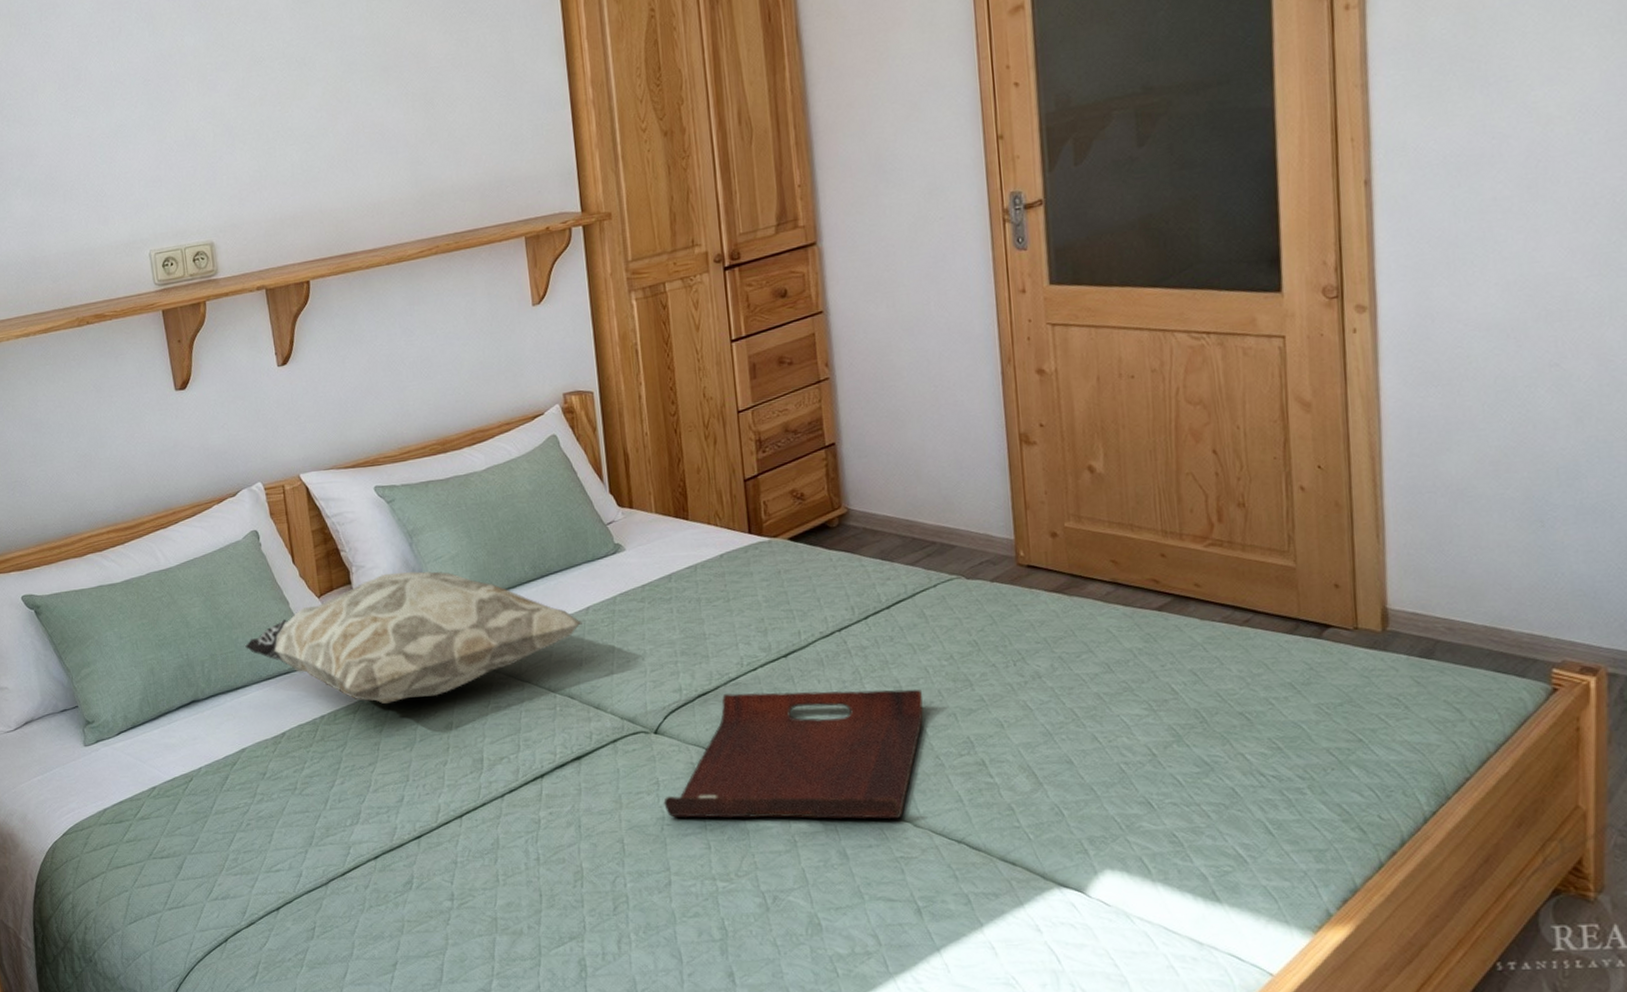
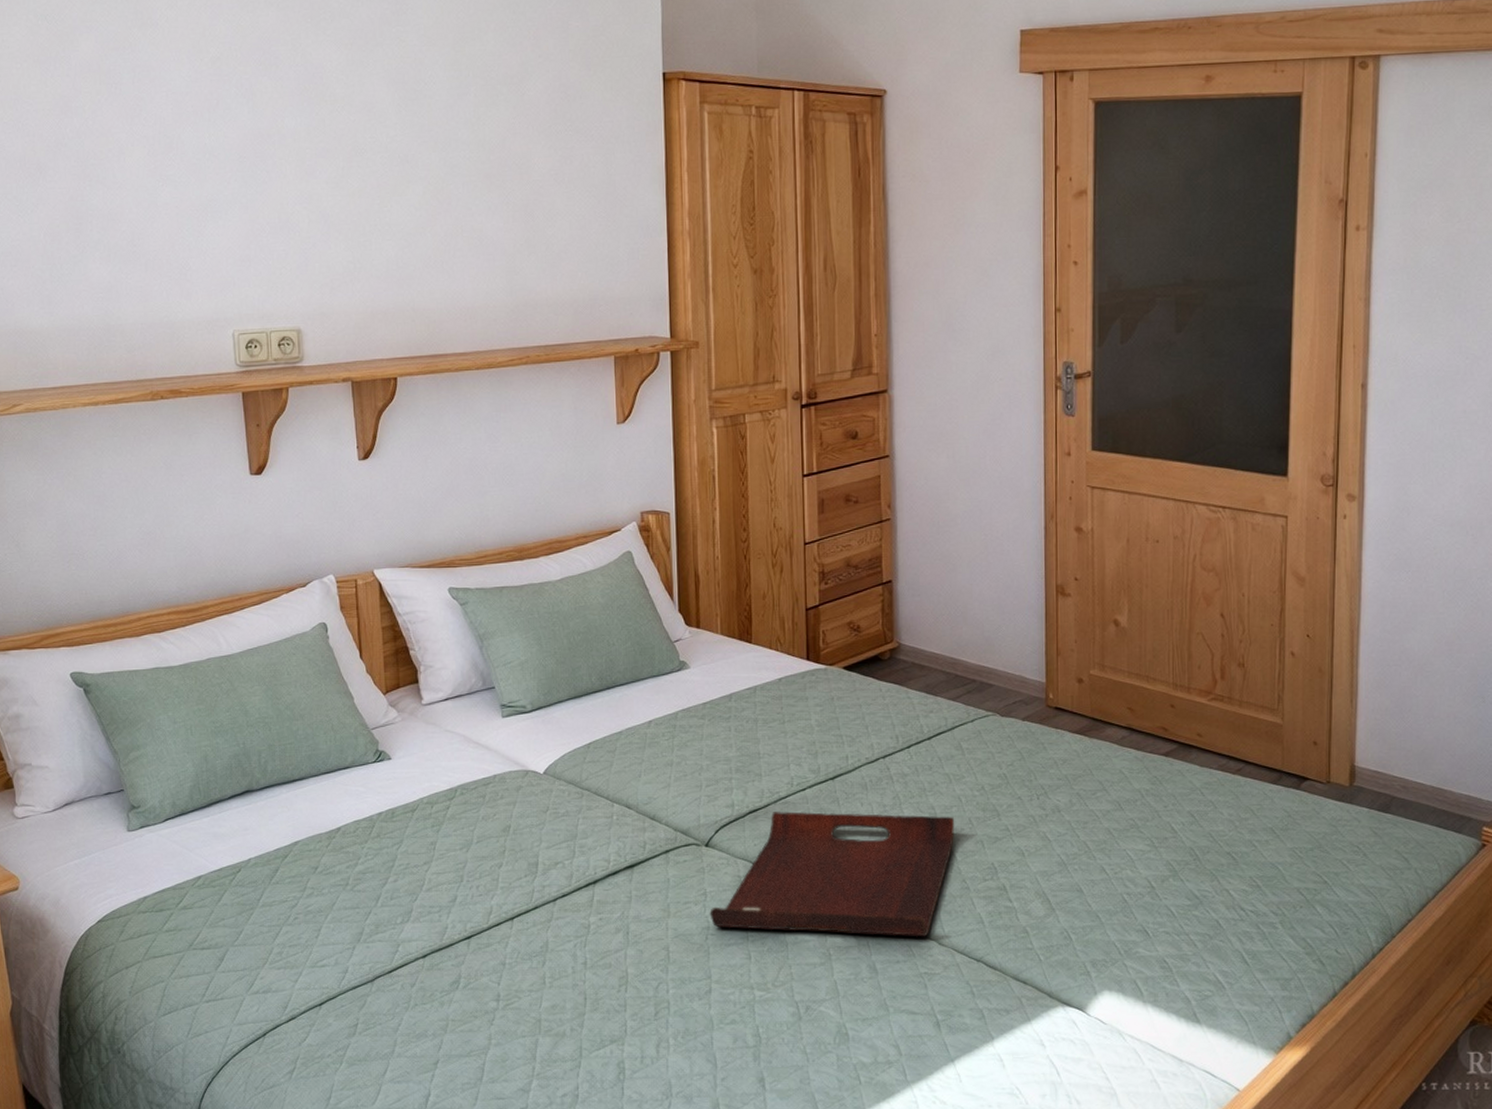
decorative pillow: present [244,571,584,704] -> none [304,674,645,804]

